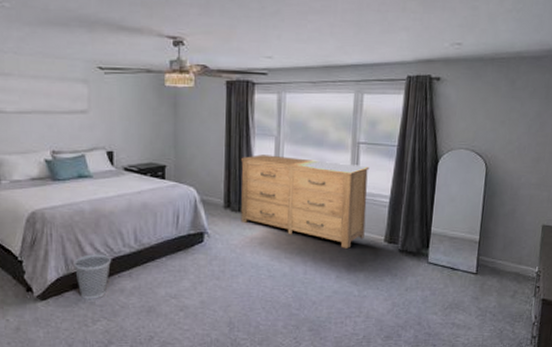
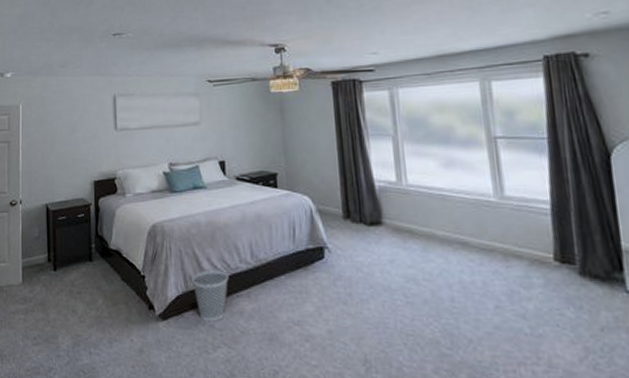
dresser: present [241,155,370,248] -> none [357,157,525,269]

